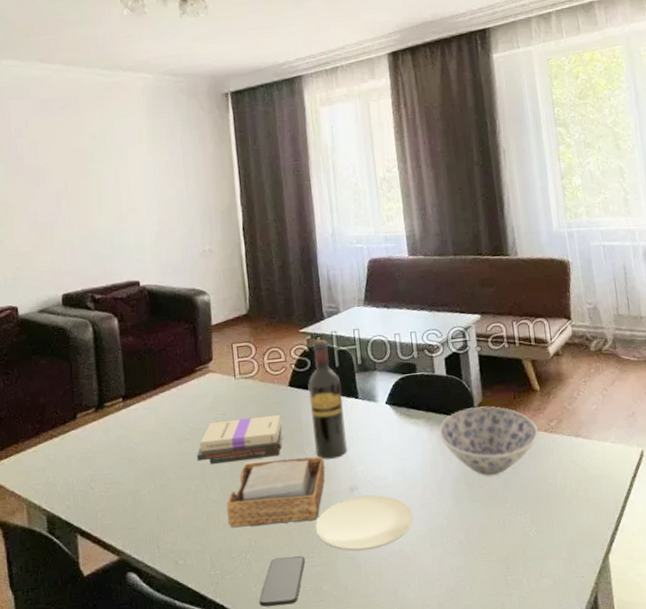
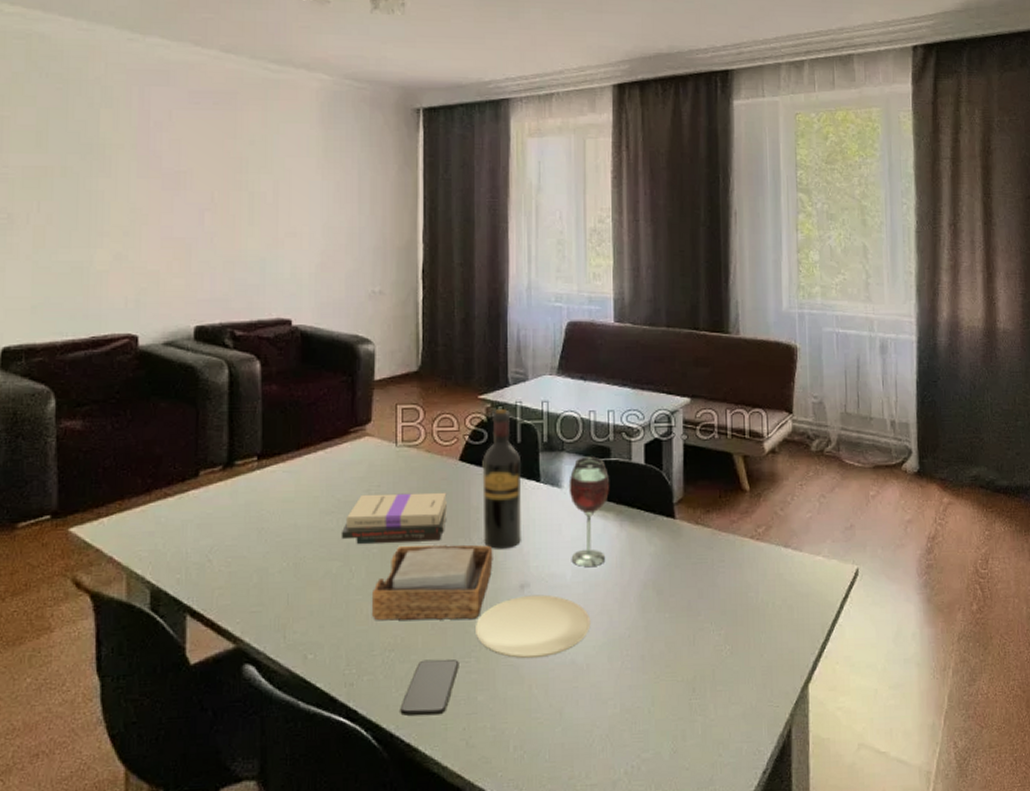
wineglass: none [383,372,421,468] -> present [569,456,610,567]
bowl: present [438,406,538,476] -> none [630,502,743,584]

